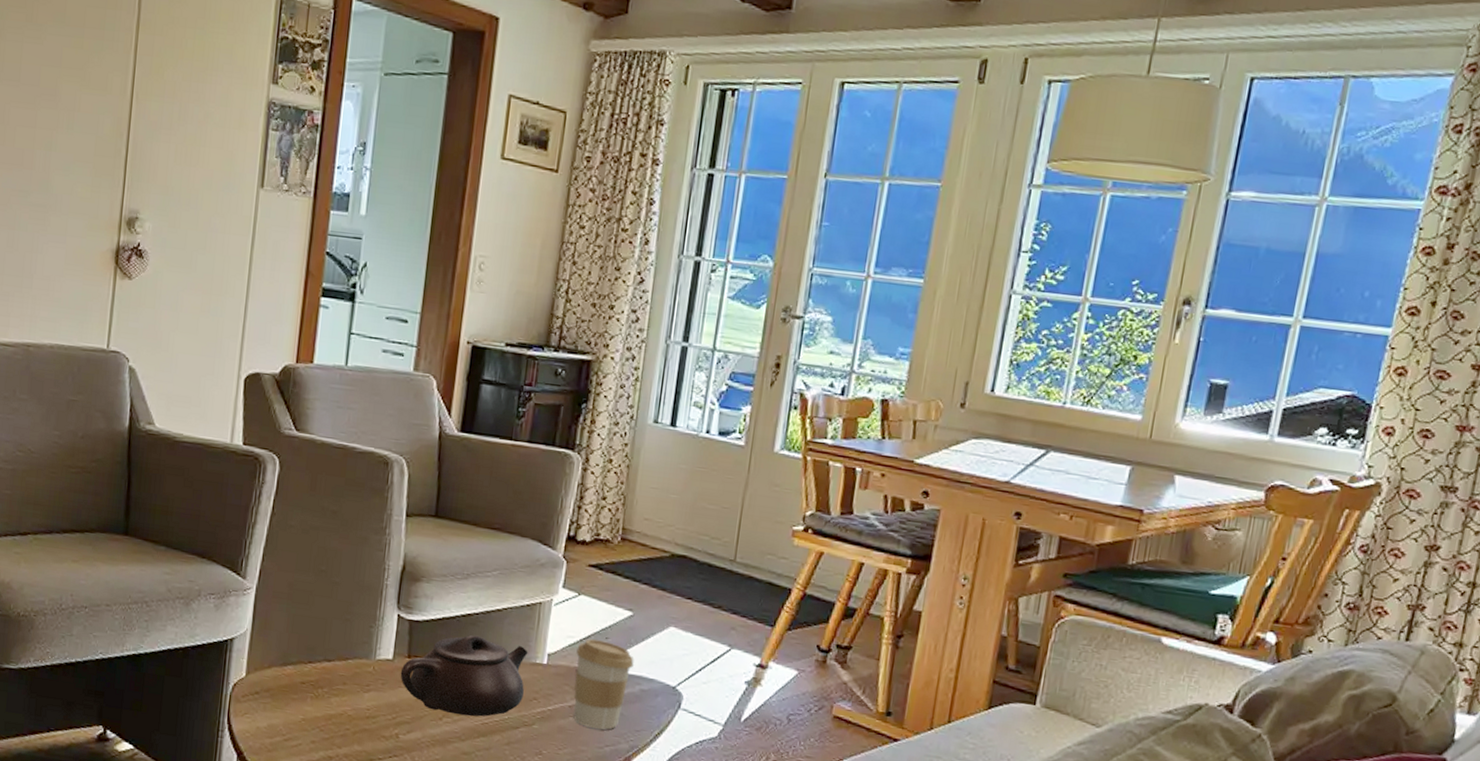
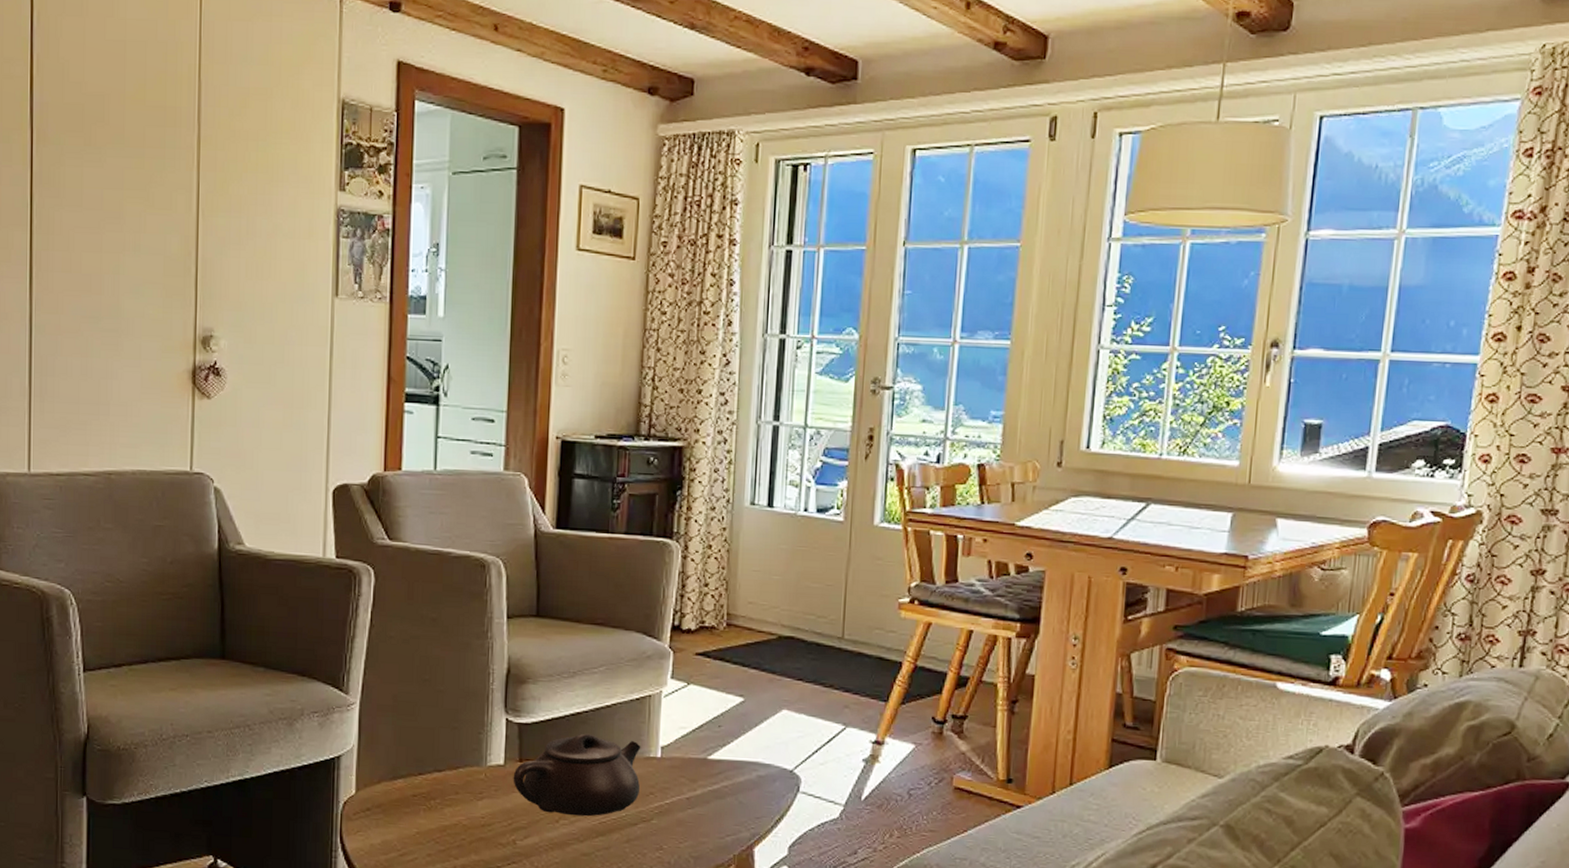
coffee cup: present [573,639,635,730] -> none [690,728,750,819]

